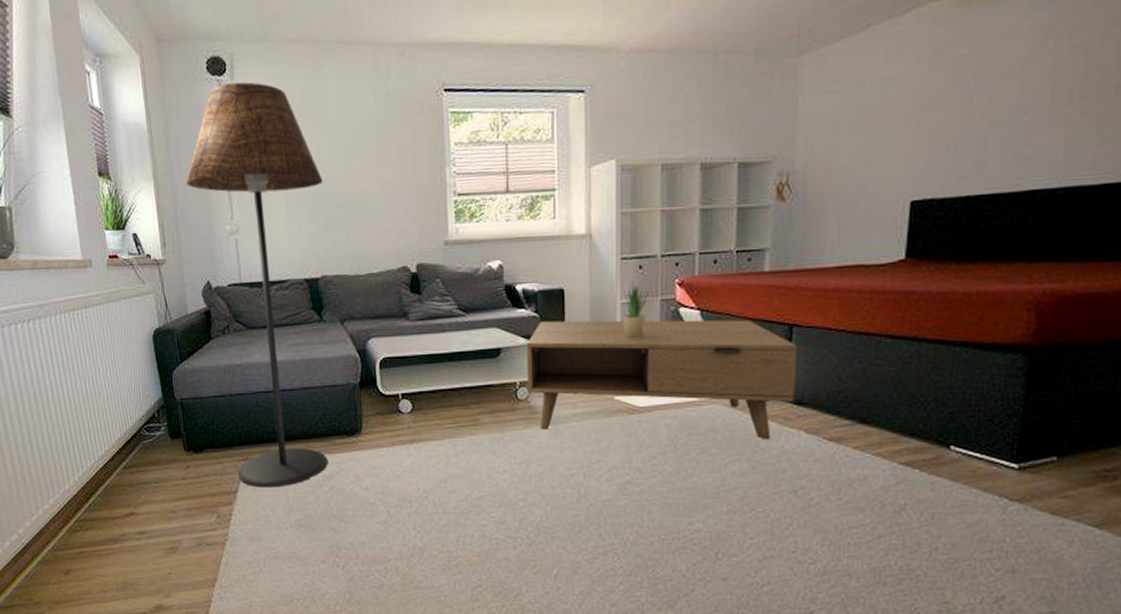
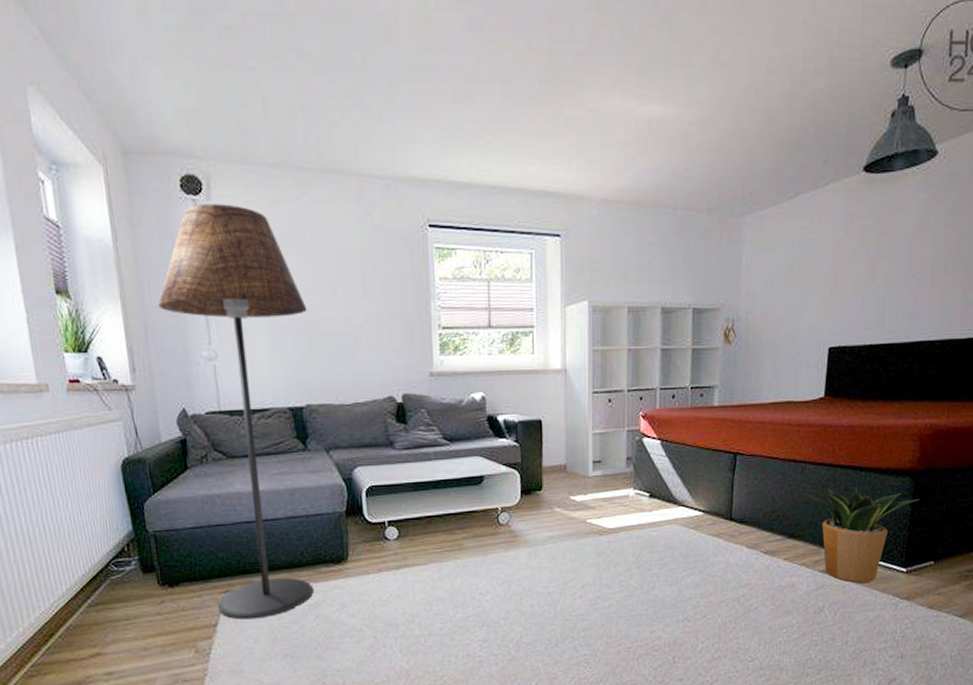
coffee table: present [526,319,797,439] -> none [507,448,740,554]
potted plant: present [623,280,650,338] -> none [595,412,617,466]
potted plant: none [879,365,1036,480] -> present [804,487,919,584]

